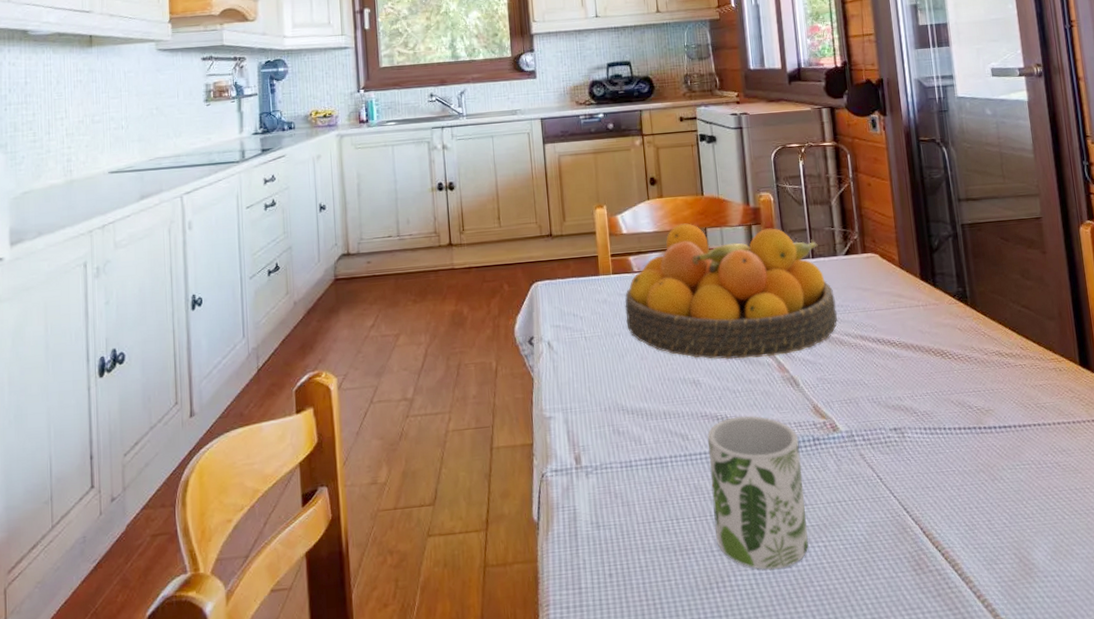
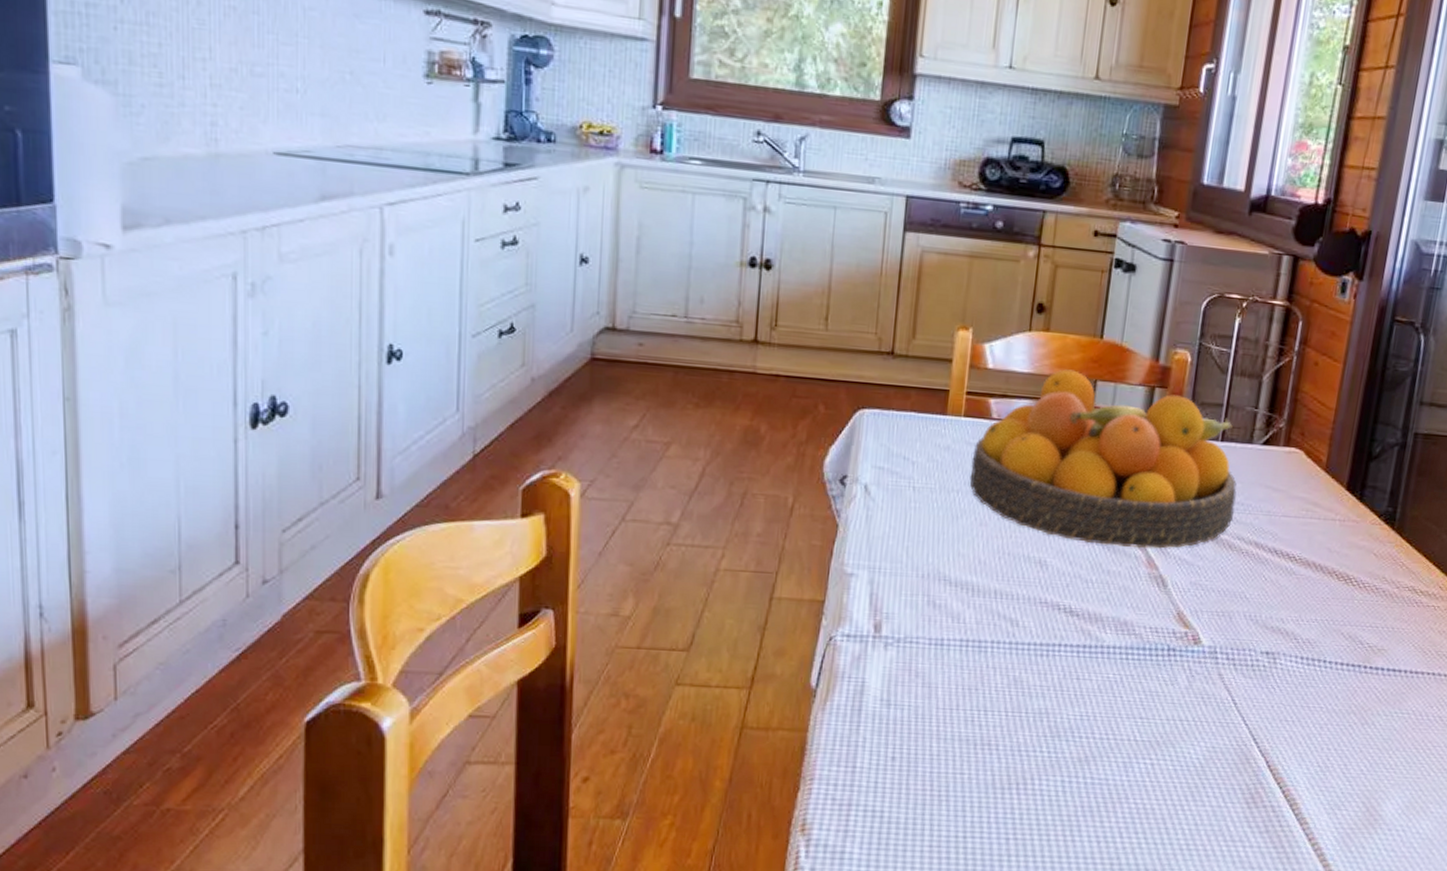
mug: present [708,416,809,570] -> none [1027,609,1151,780]

